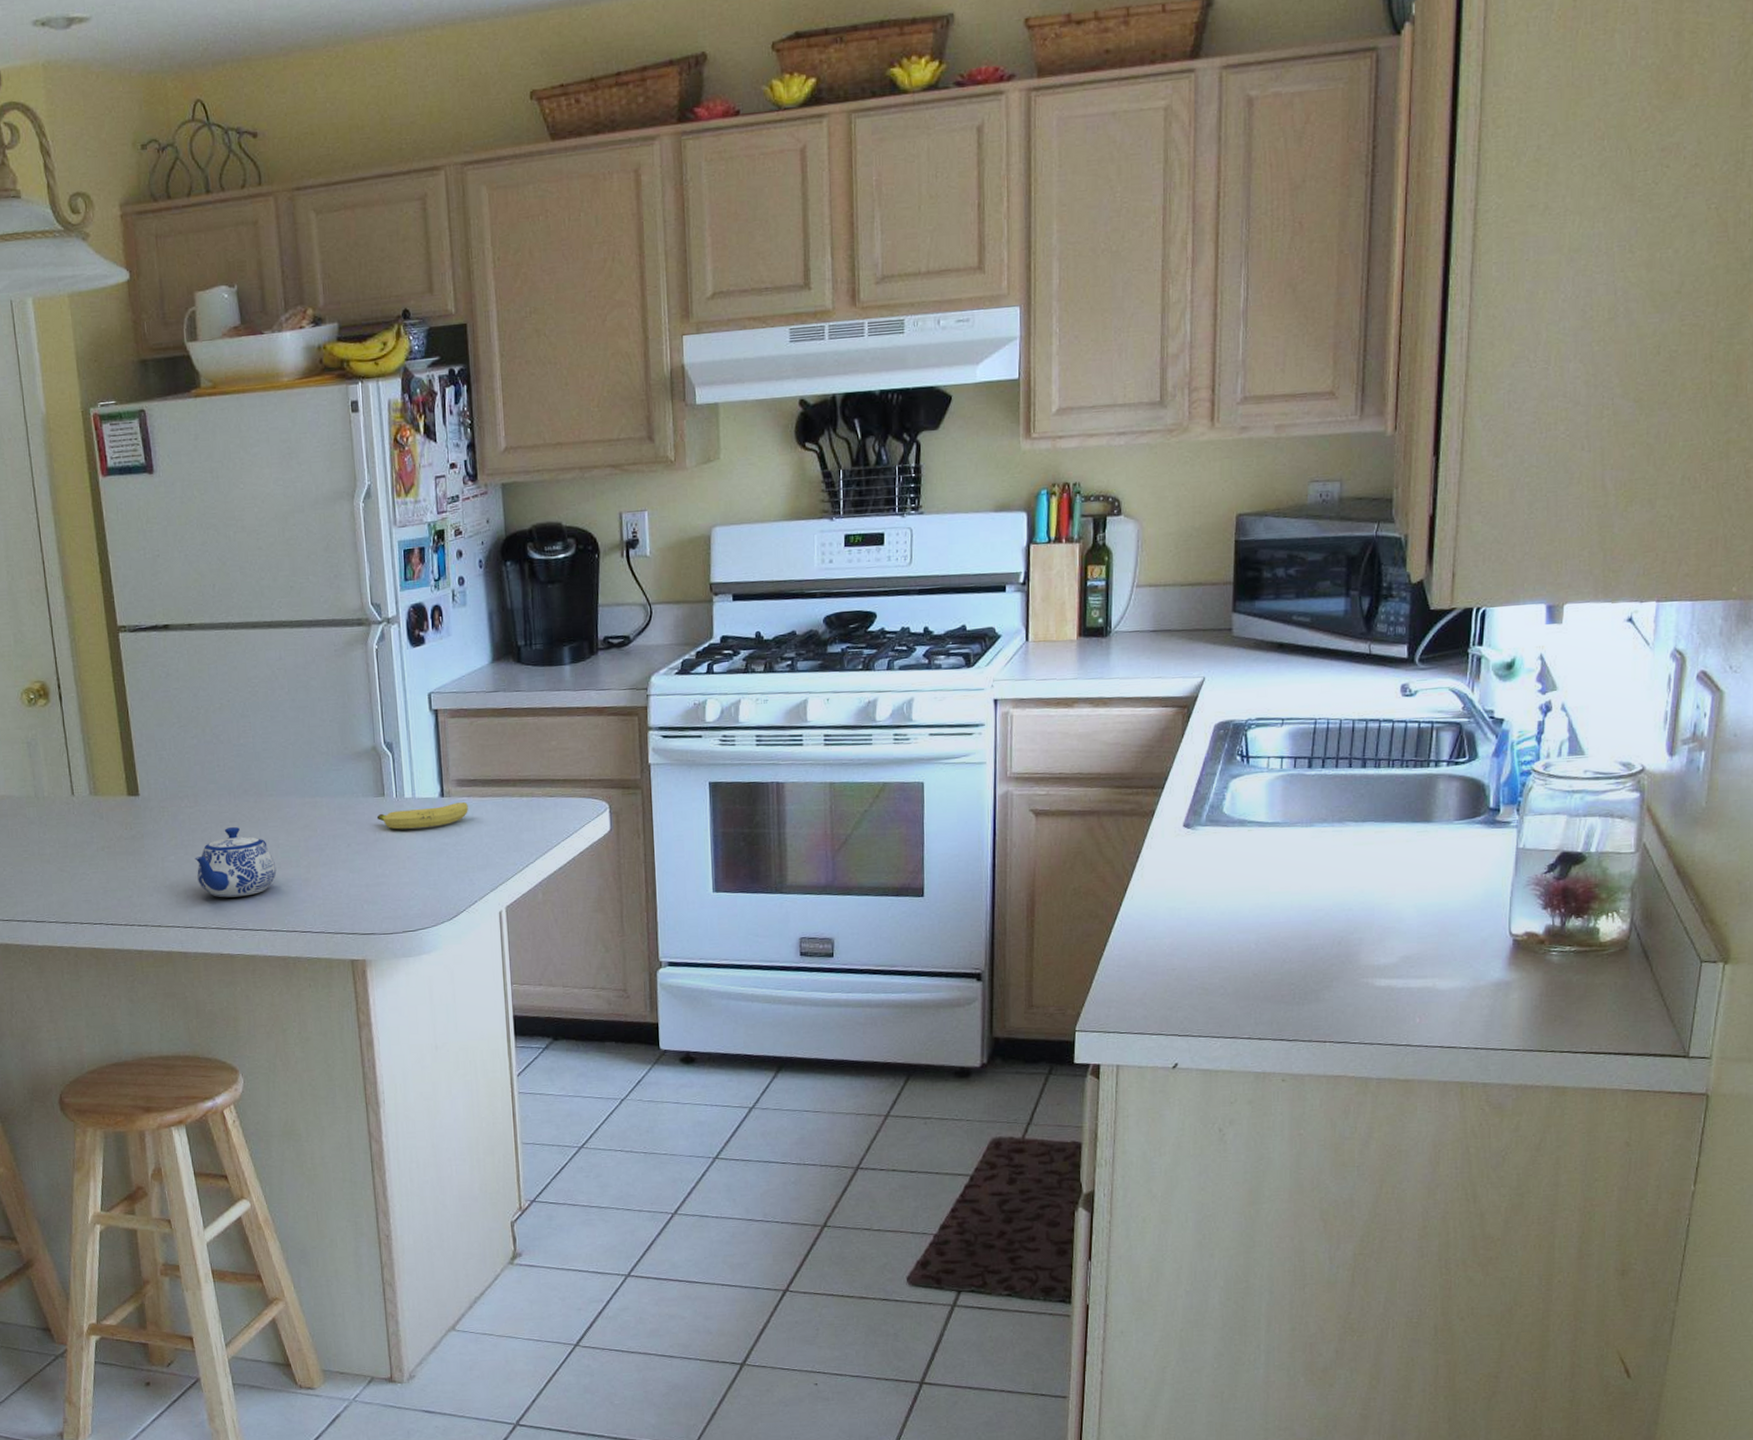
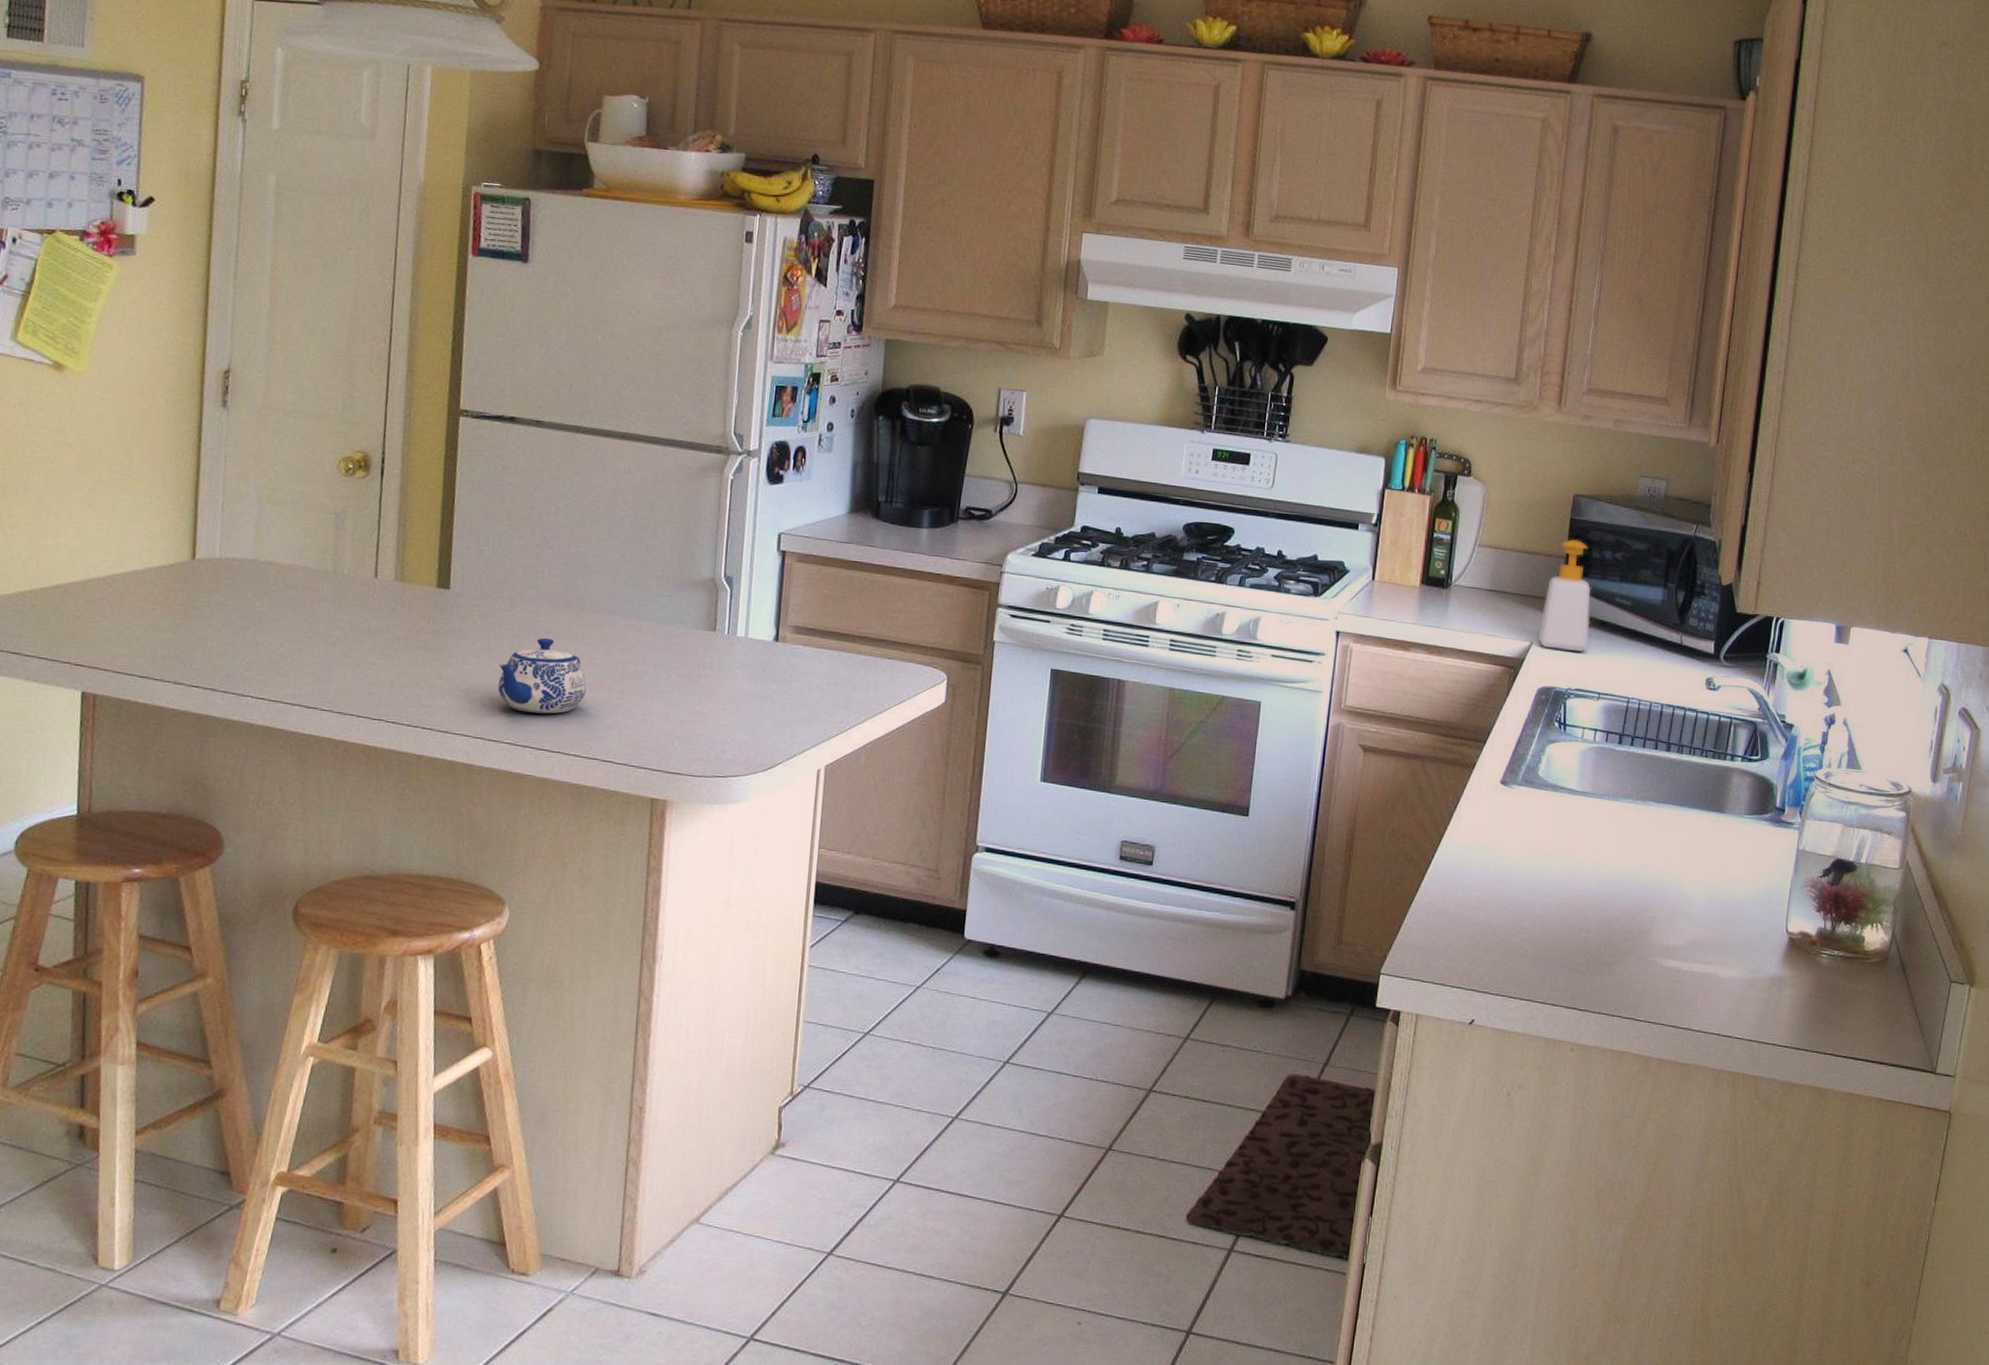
fruit: present [376,802,468,829] -> none [703,648,802,671]
soap bottle: none [1210,562,1267,682] -> present [1538,539,1592,652]

